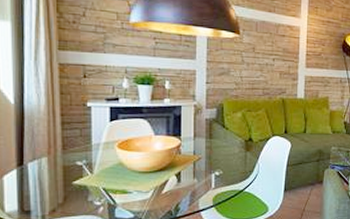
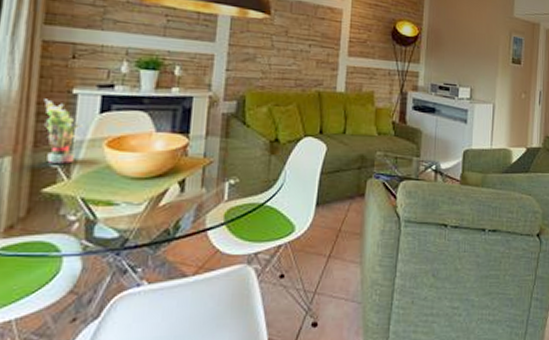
potted plant: none [66,111,98,162] -> present [43,99,83,164]

